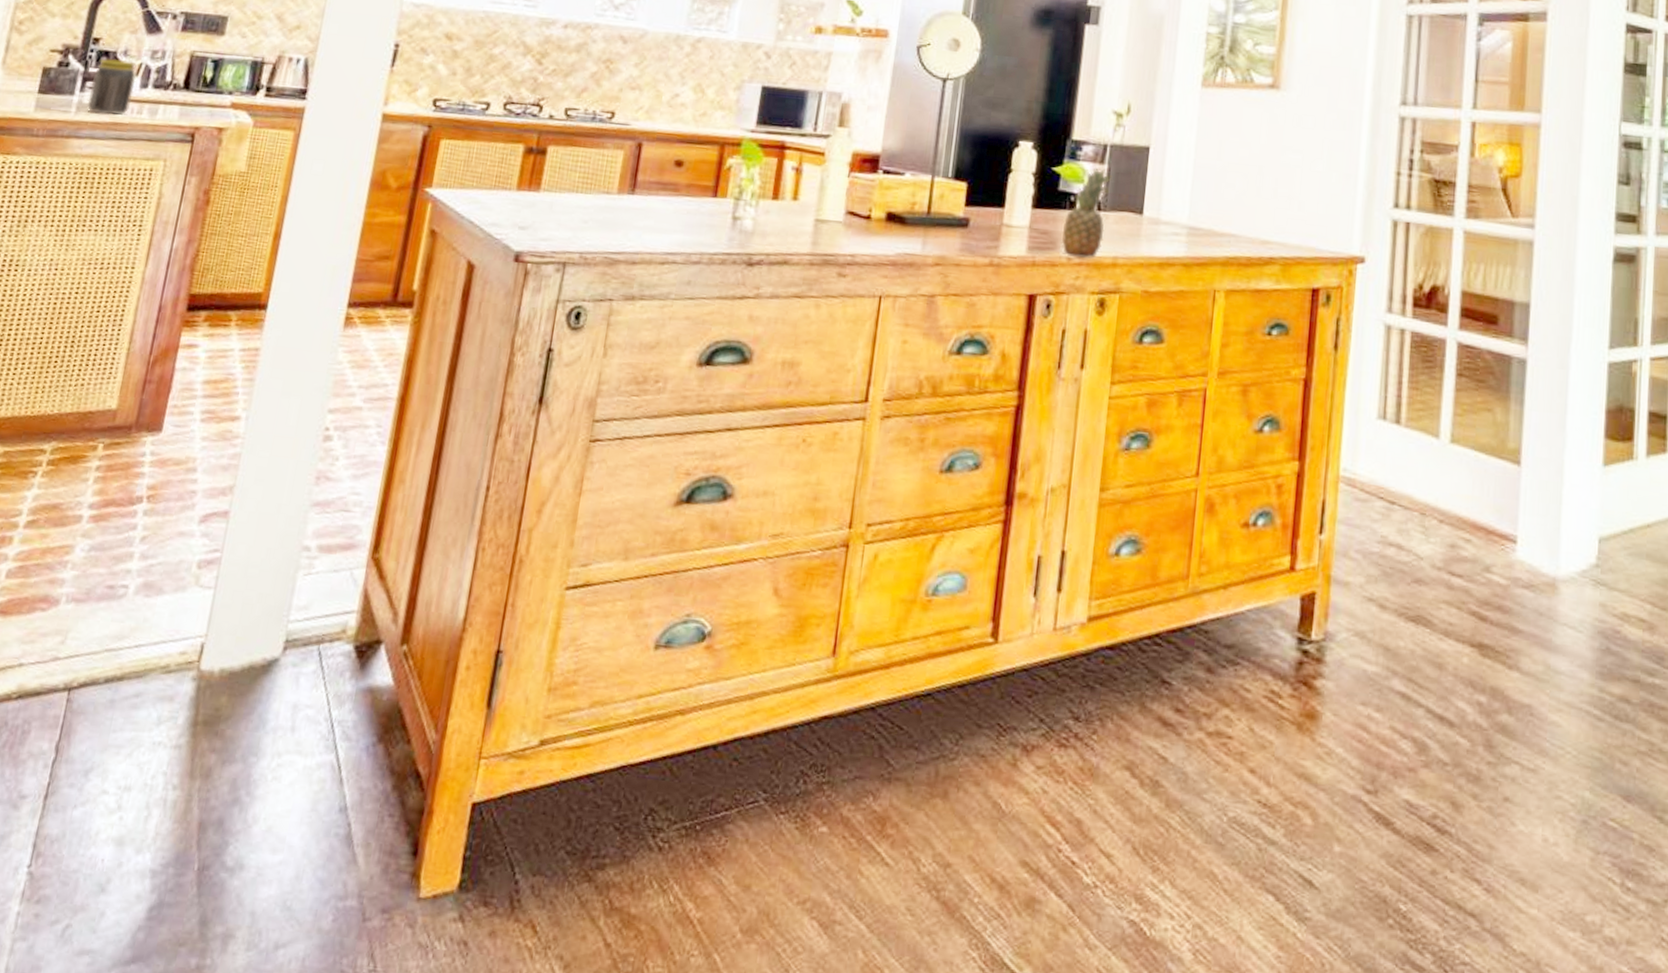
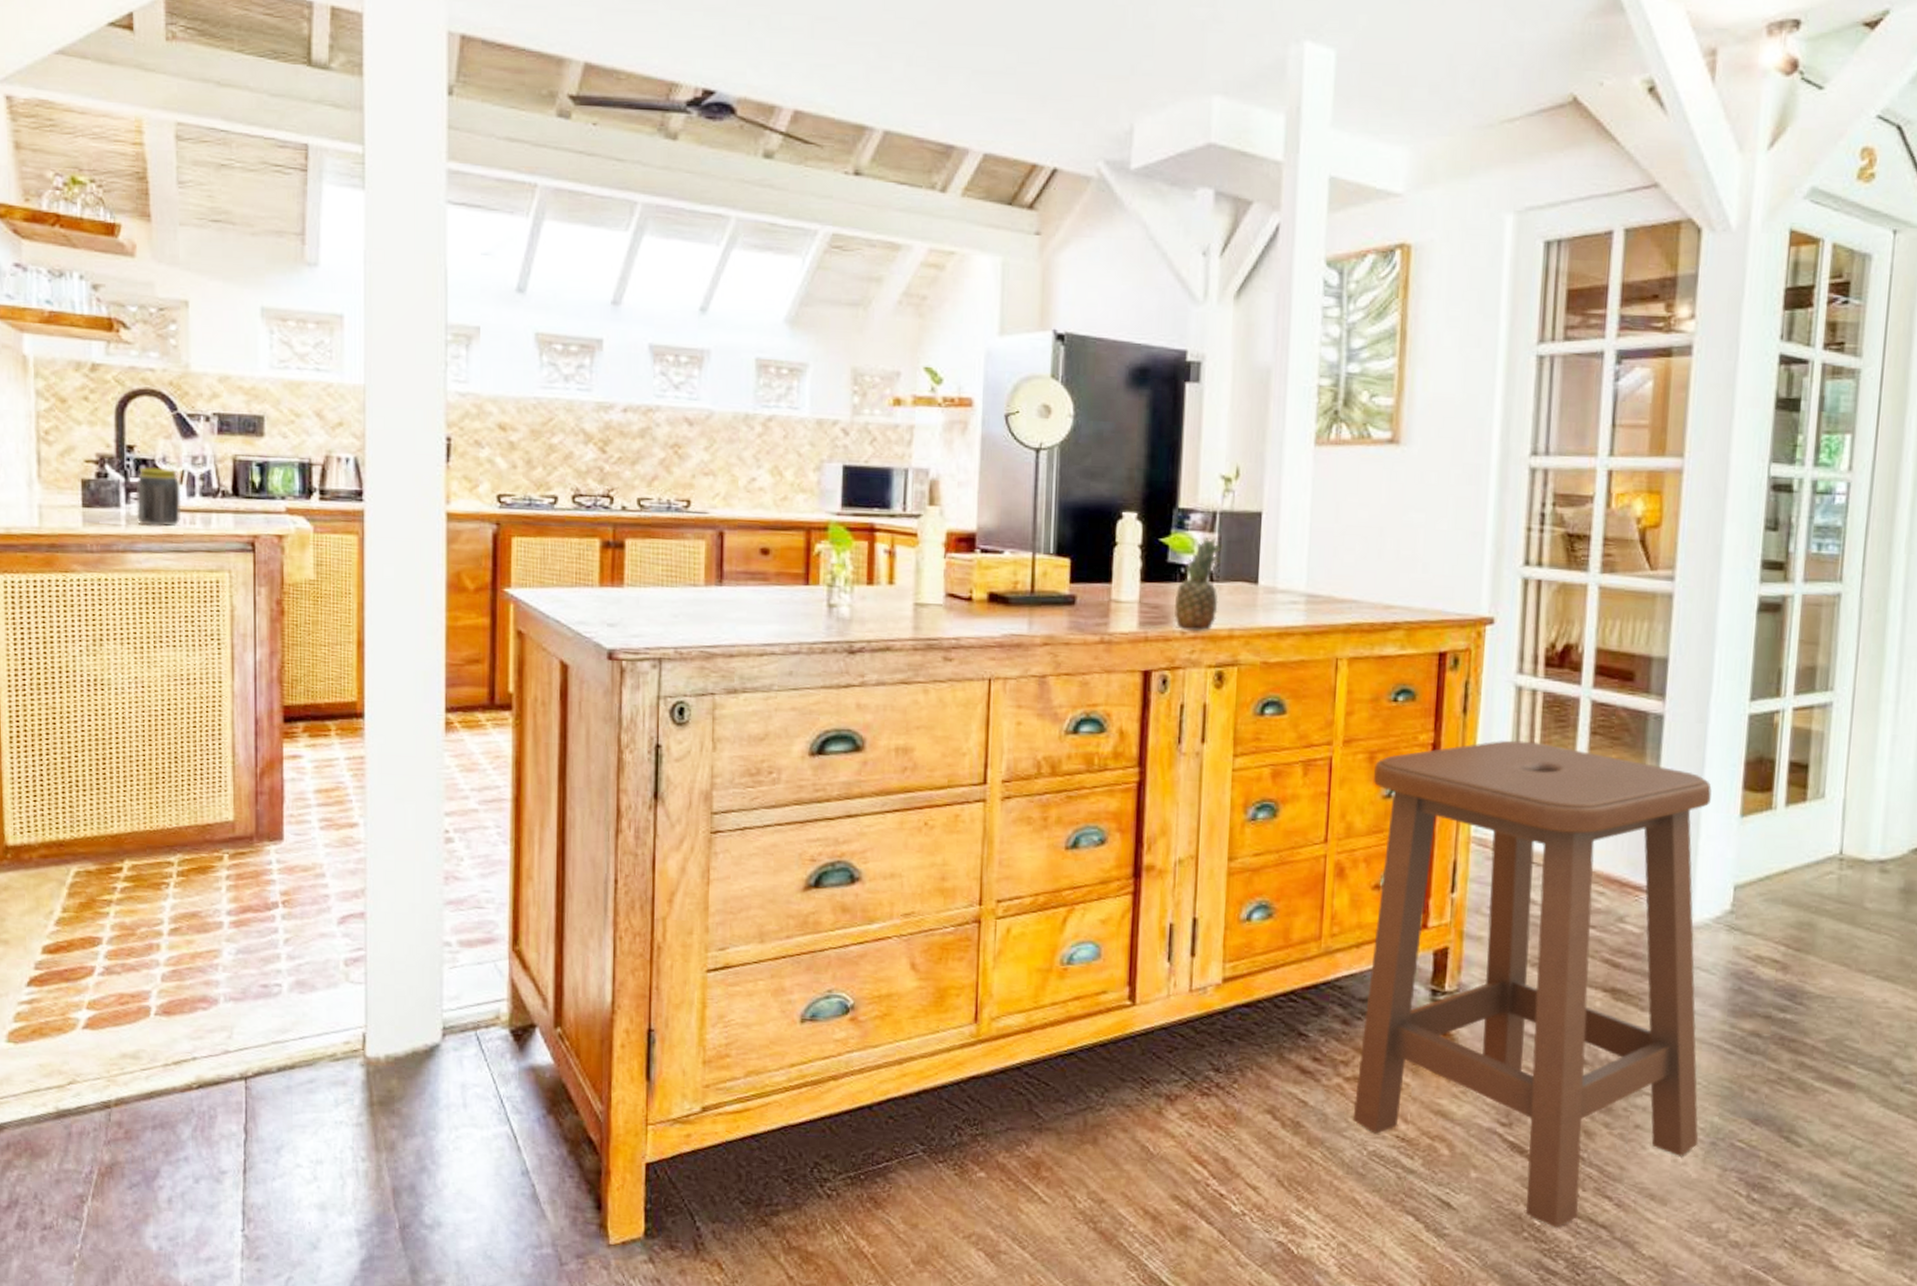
stool: none [1213,378,1574,915] -> present [1352,740,1712,1228]

